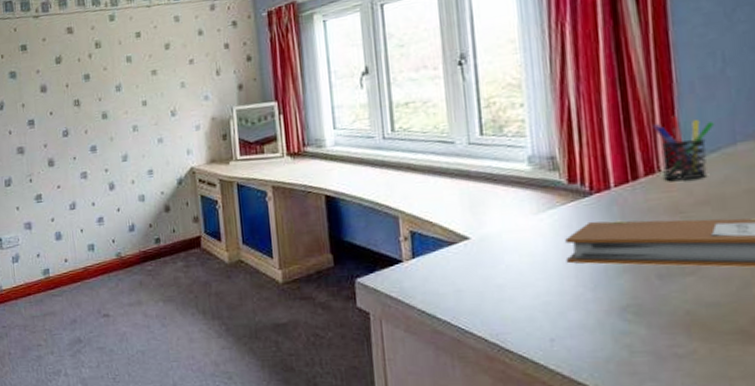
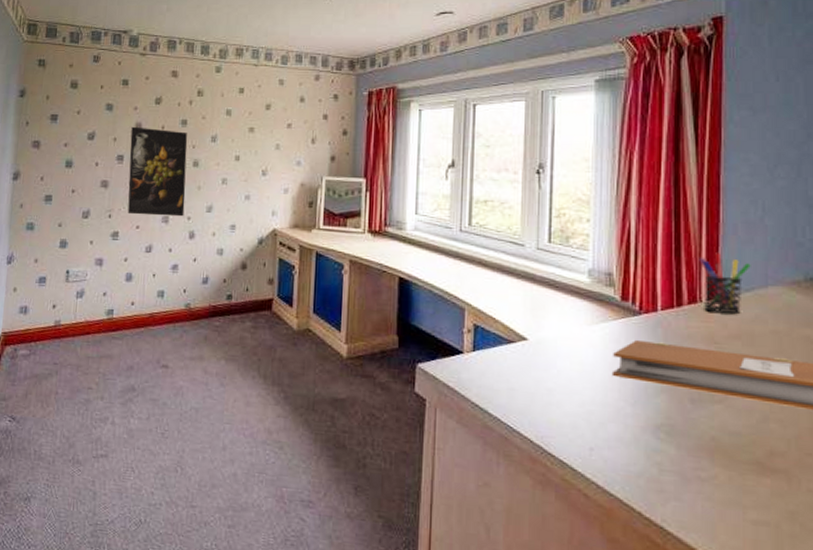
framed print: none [37,86,101,176] -> present [127,126,188,217]

